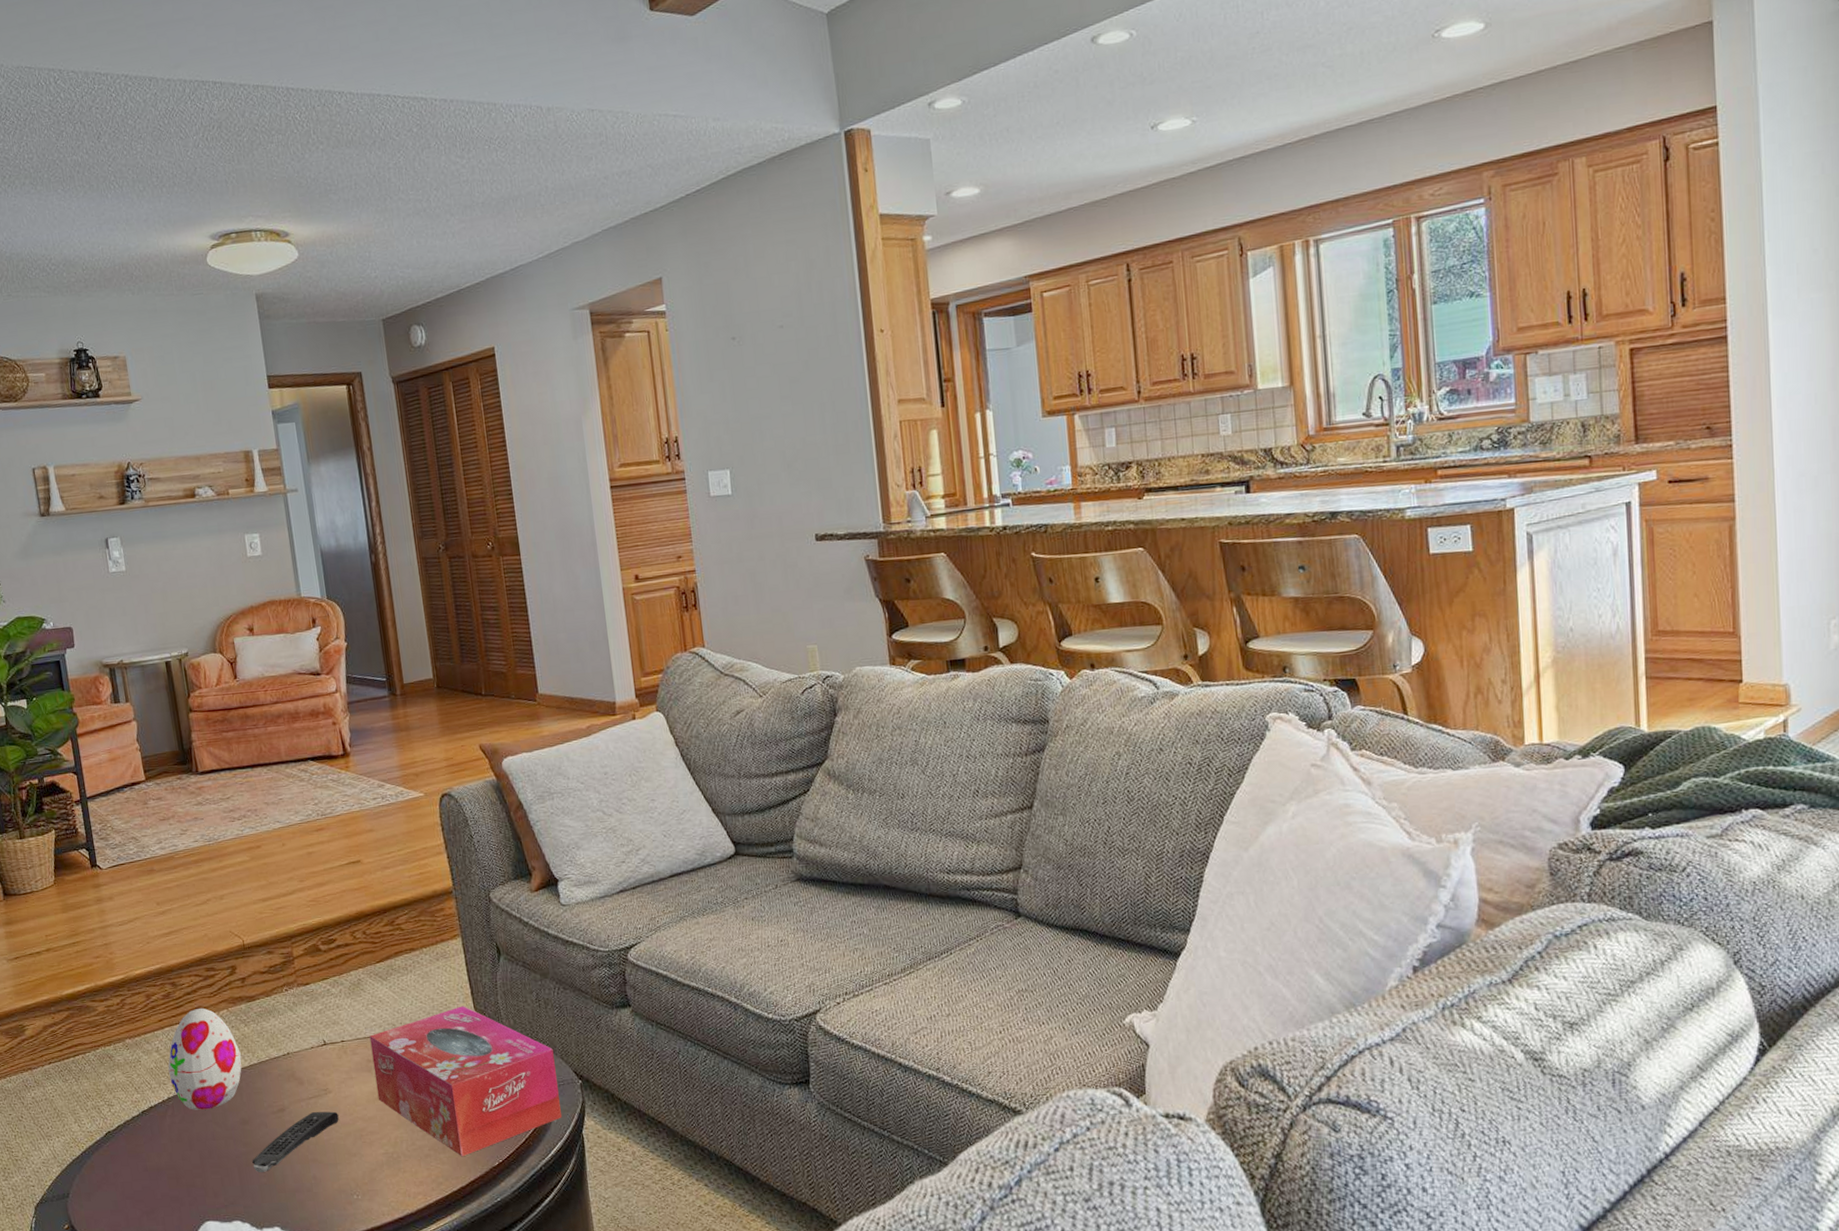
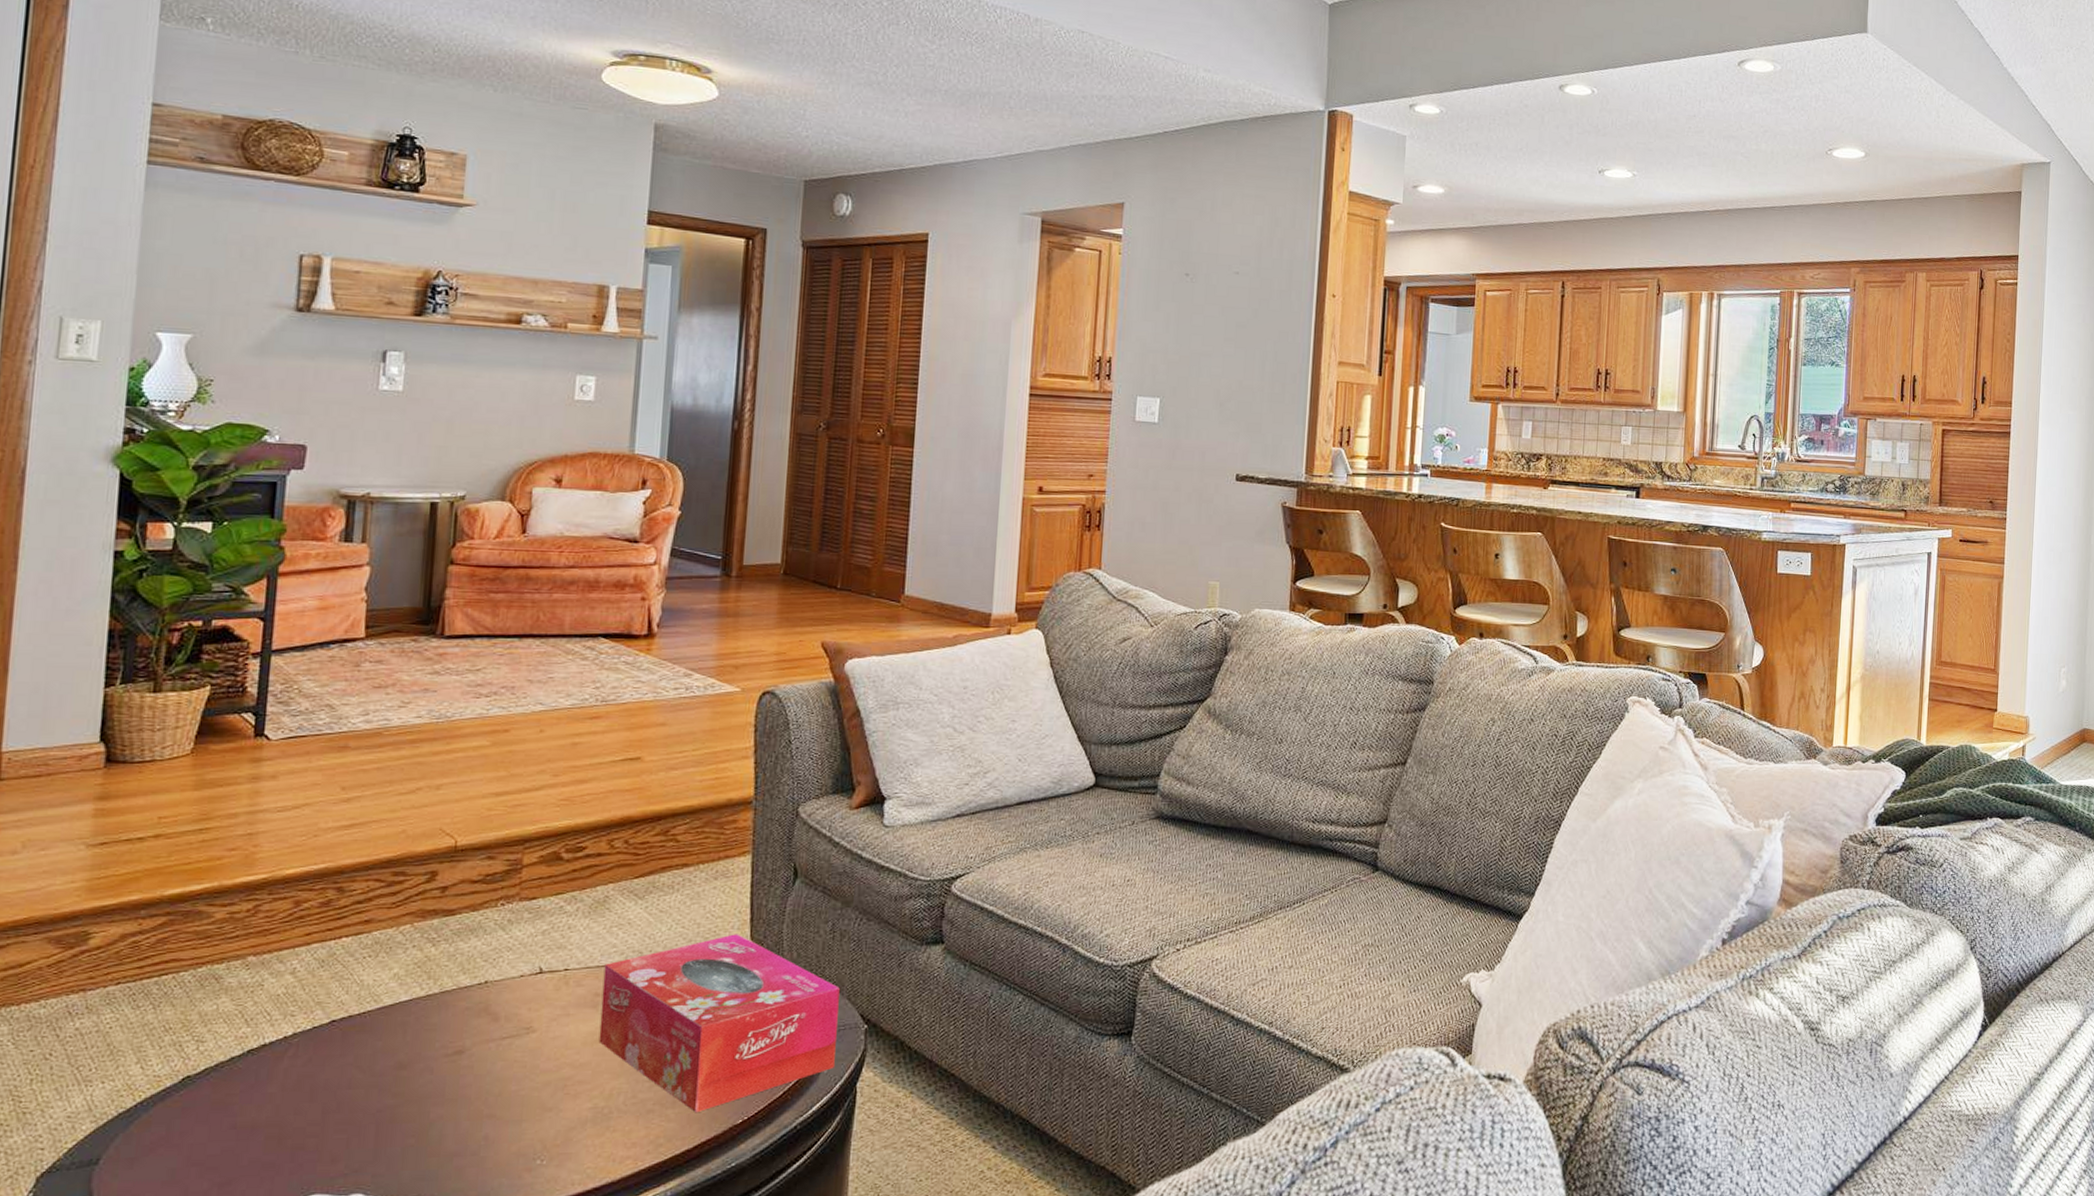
decorative egg: present [168,1007,242,1110] -> none [302,920,418,1050]
remote control: present [252,1111,339,1173] -> none [399,1055,539,1132]

